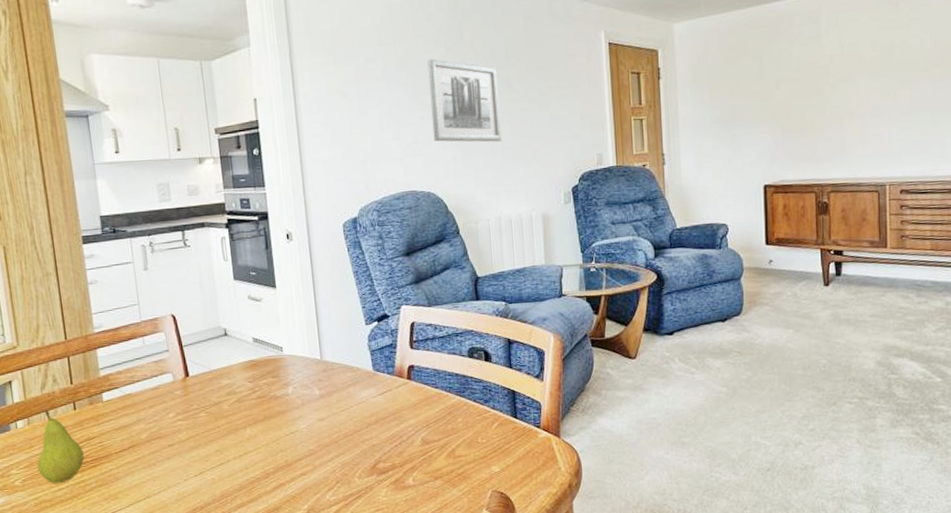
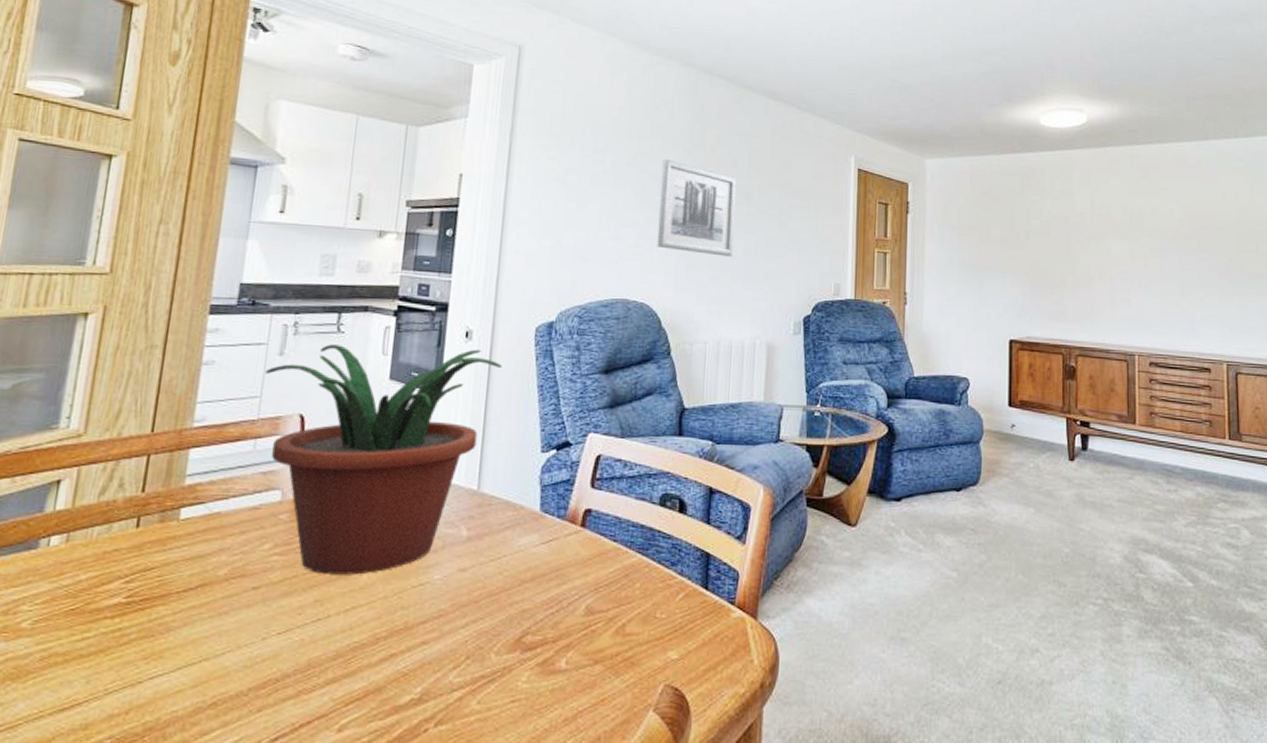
fruit: present [37,410,84,484] -> none [60,524,133,630]
potted plant: none [137,247,321,432] -> present [265,344,502,575]

